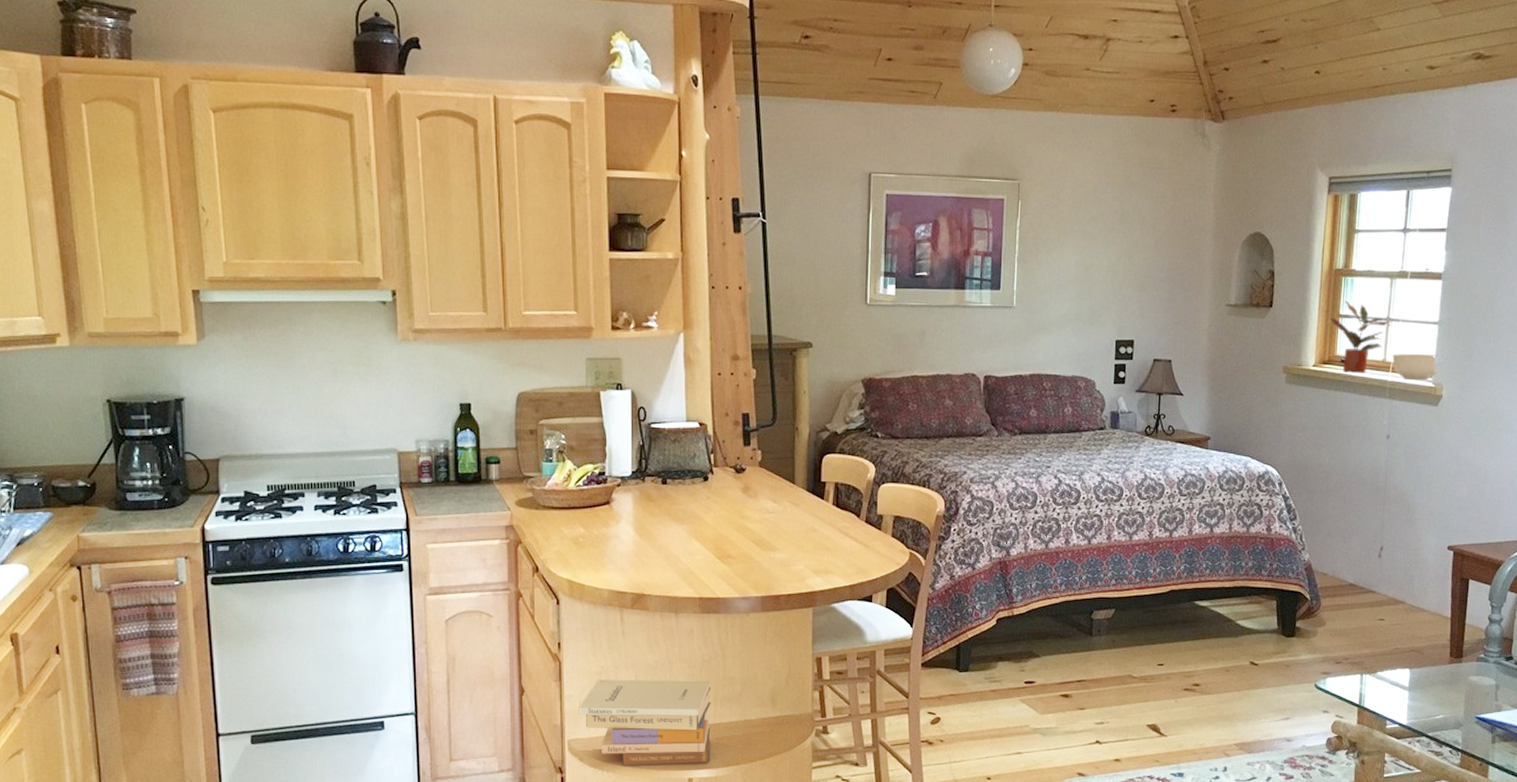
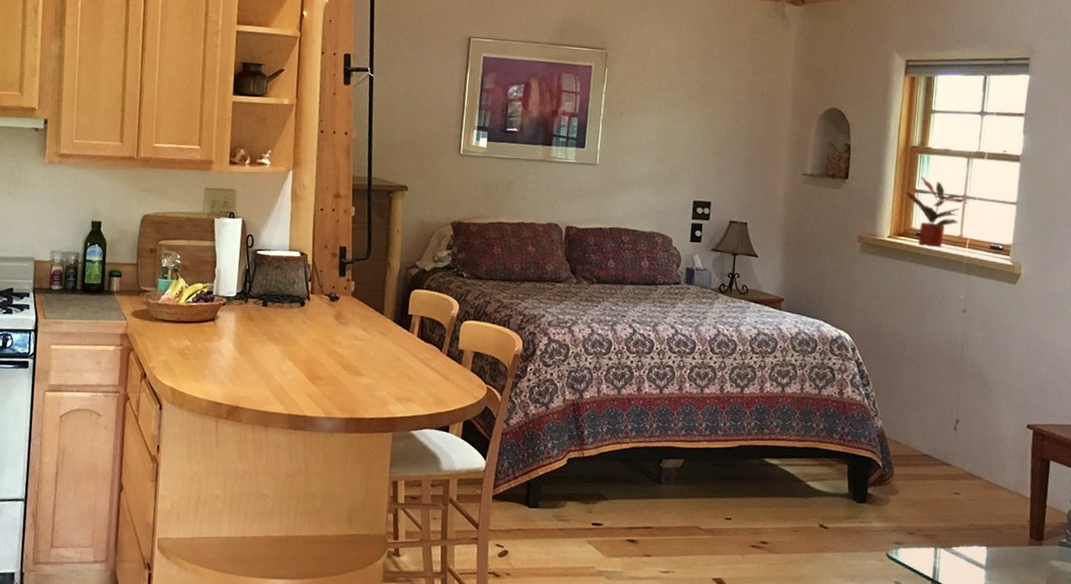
books: present [578,679,711,765] -> none [170,483,293,574]
bowl: present [1392,354,1439,381] -> none [969,230,1018,259]

